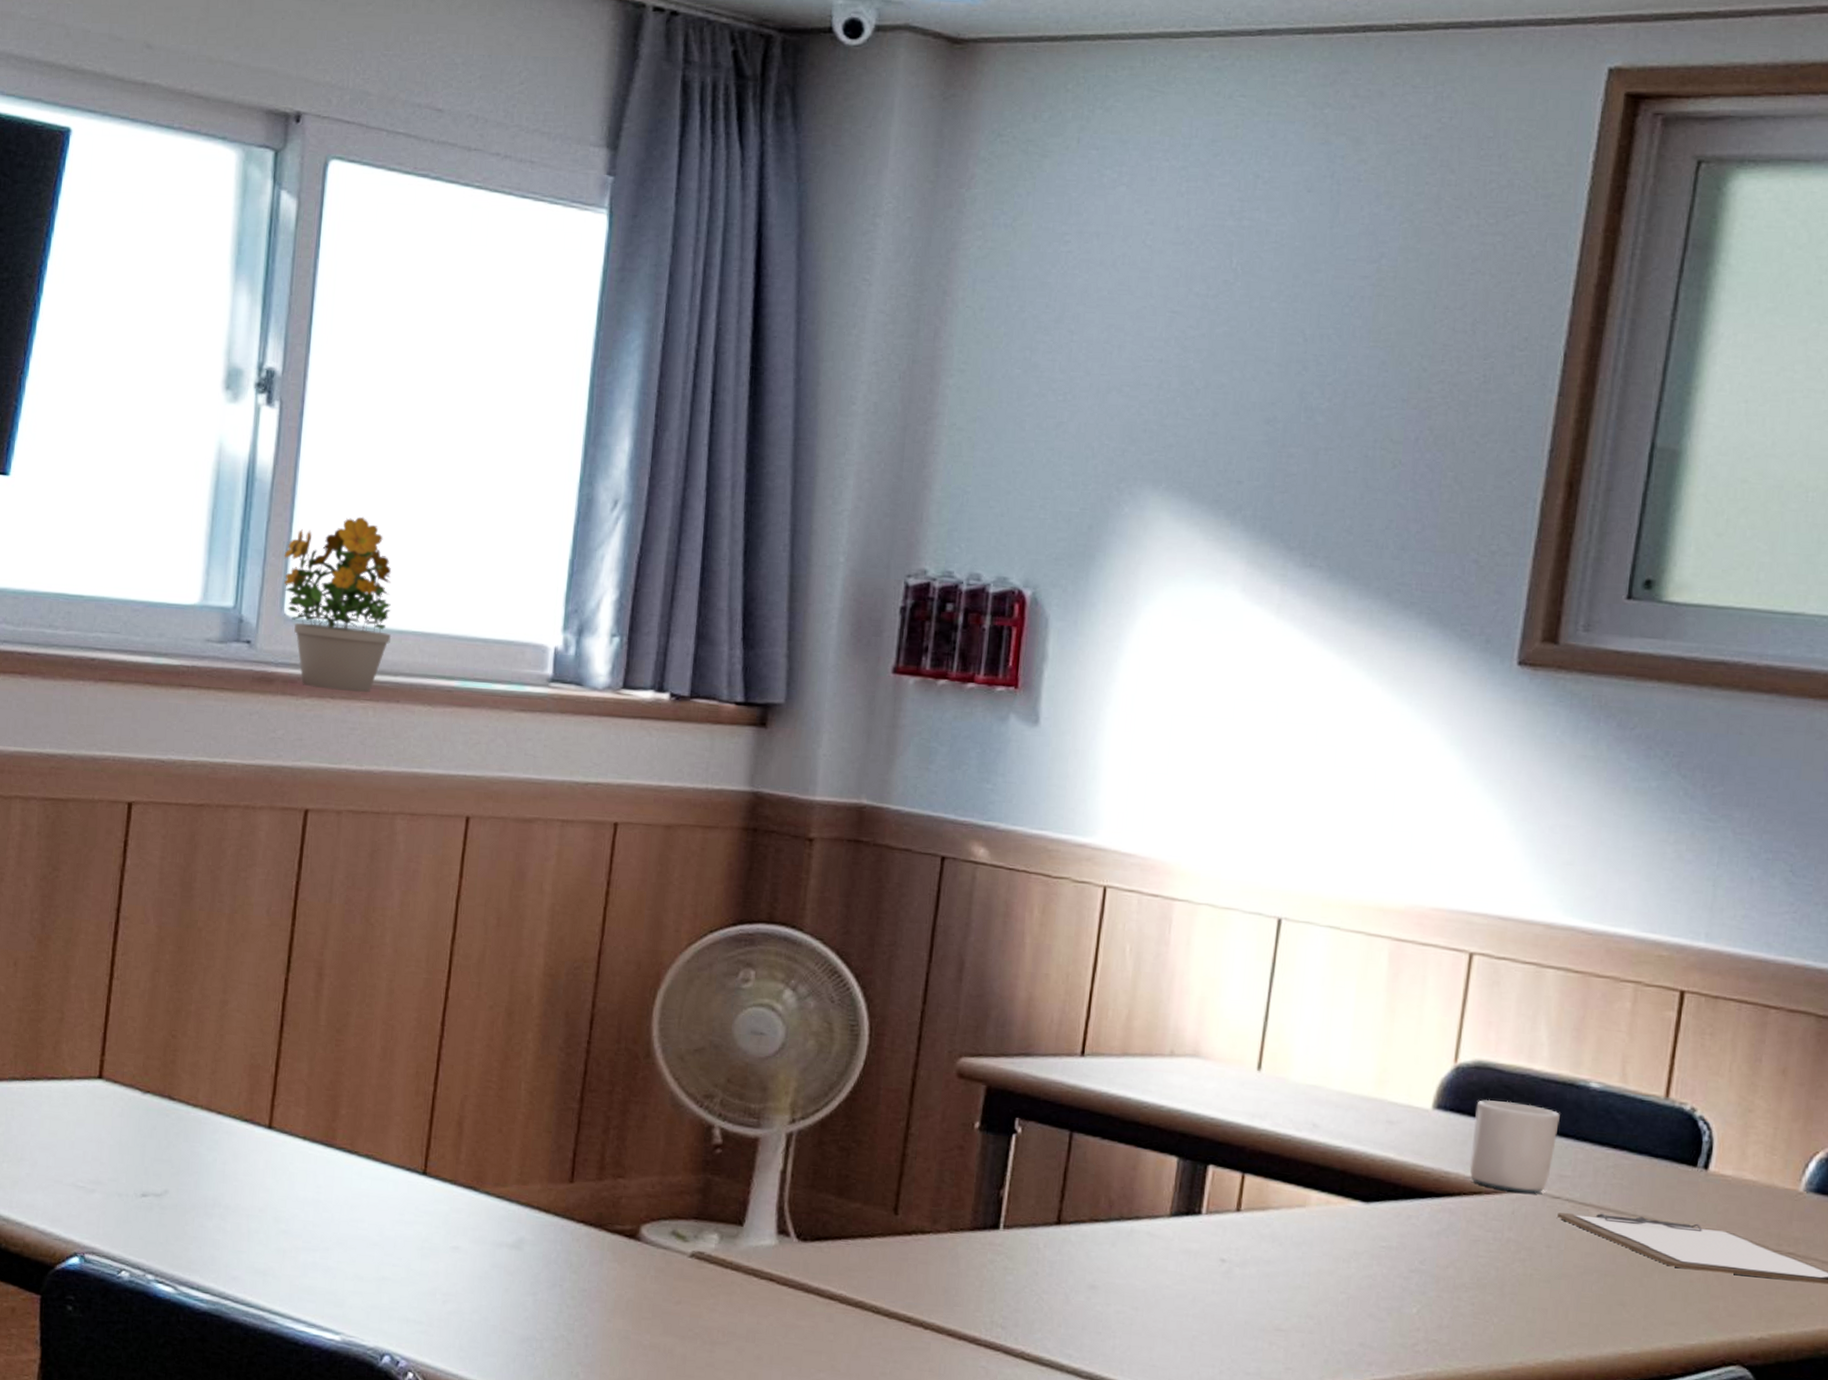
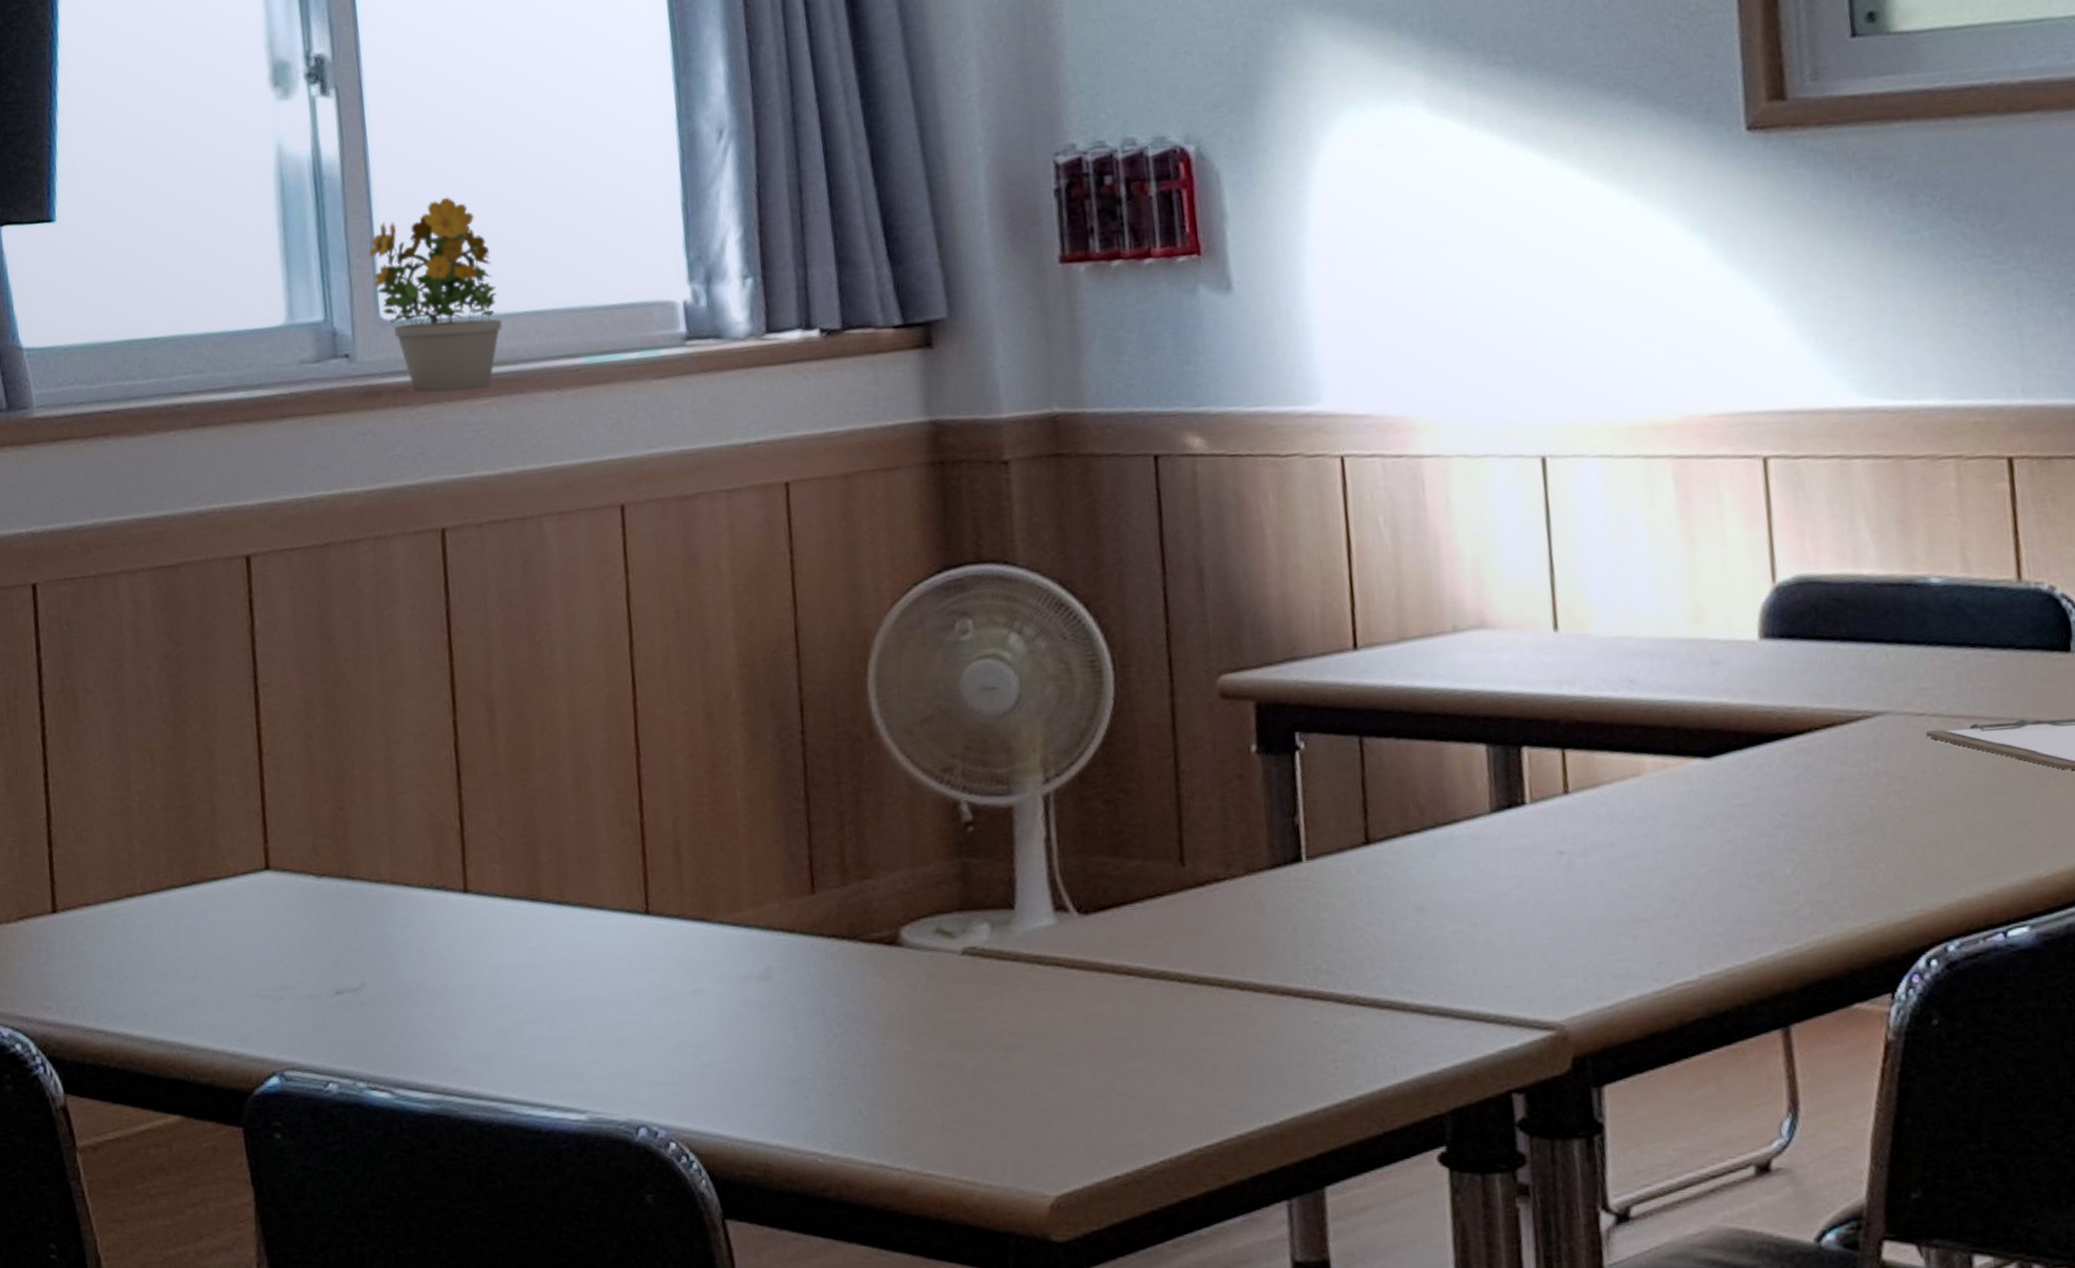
mug: present [1469,1099,1560,1193] -> none [1807,614,1908,717]

